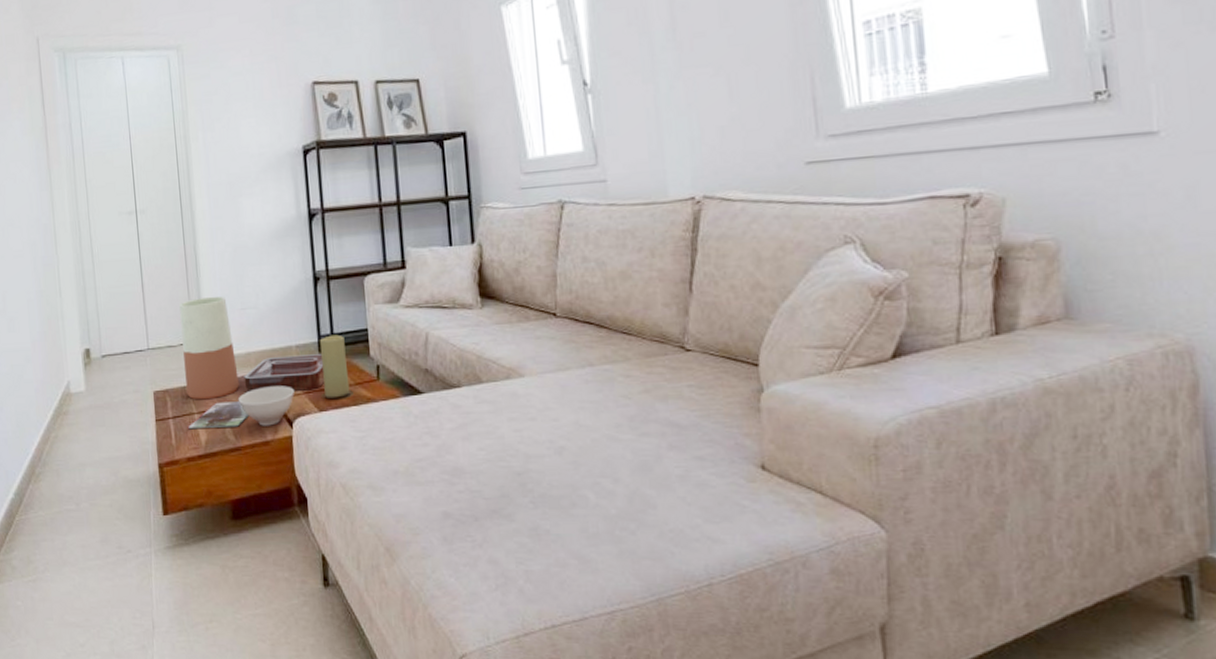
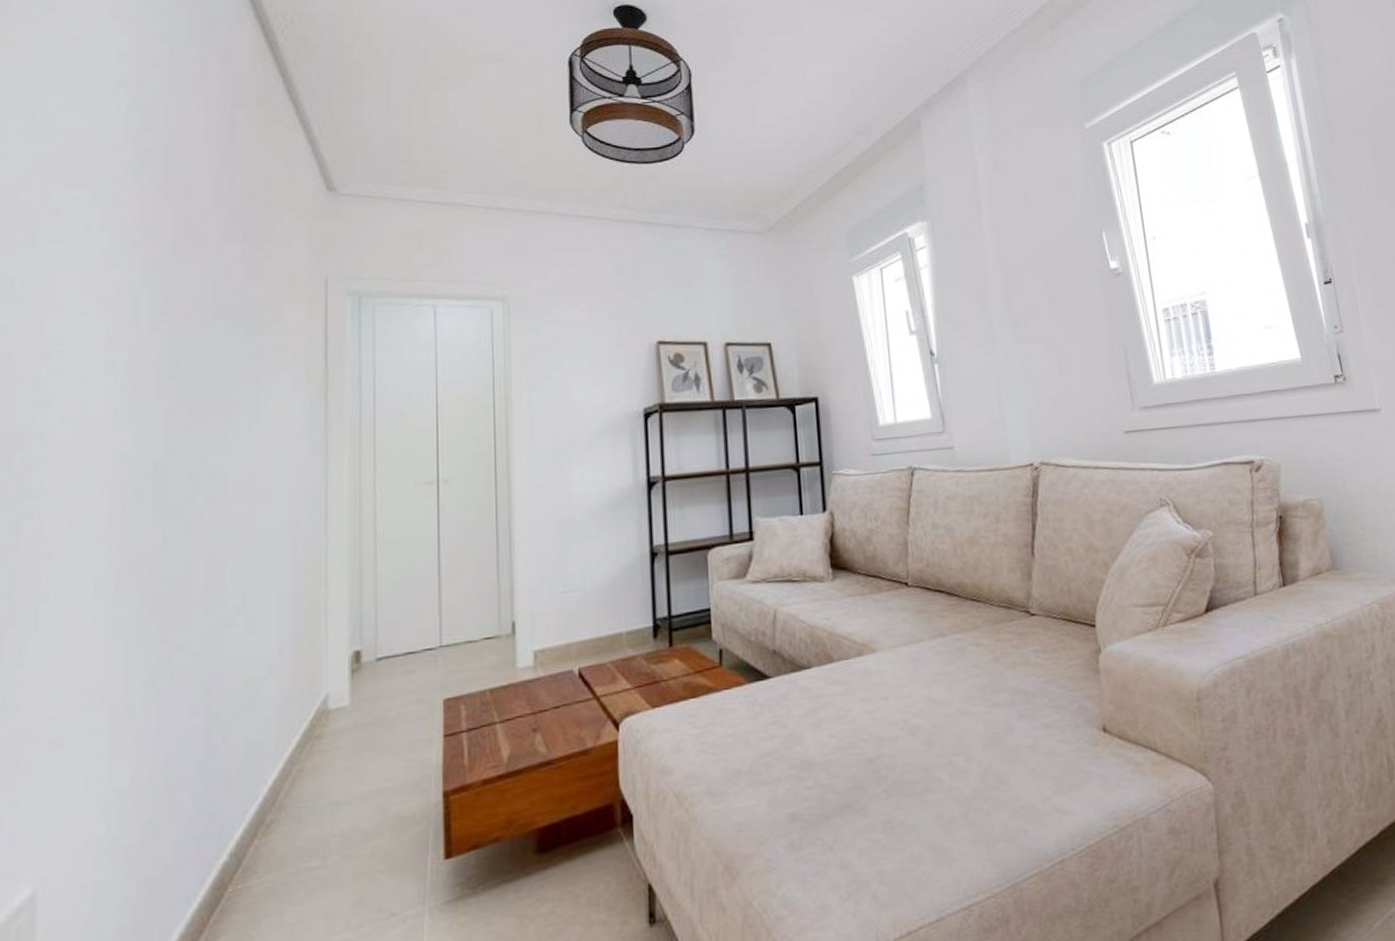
vase: present [179,296,239,400] -> none [486,578,555,707]
magazine: present [187,401,248,430] -> none [485,703,565,744]
bowl: present [238,386,294,426] -> none [552,680,623,732]
decorative tray: present [244,354,325,393] -> none [562,640,660,692]
candle: present [319,334,355,401] -> none [652,617,693,696]

